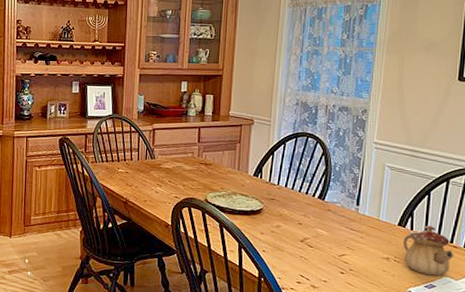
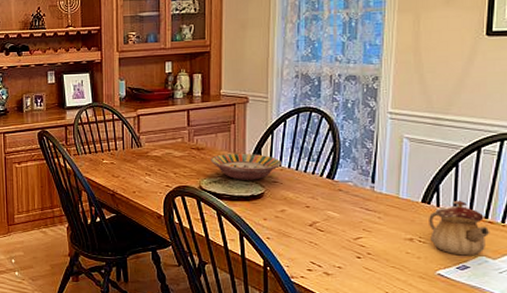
serving bowl: none [217,170,279,197] -> present [211,153,281,180]

